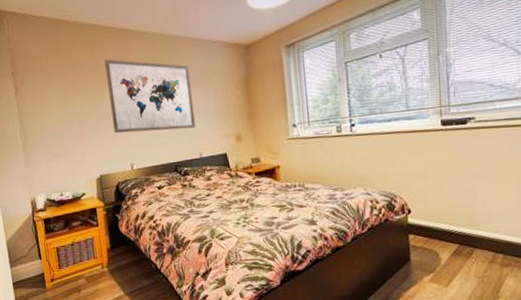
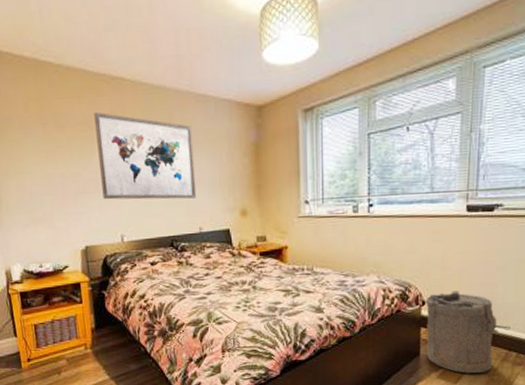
laundry hamper: none [411,198,494,276] -> present [425,290,510,373]

